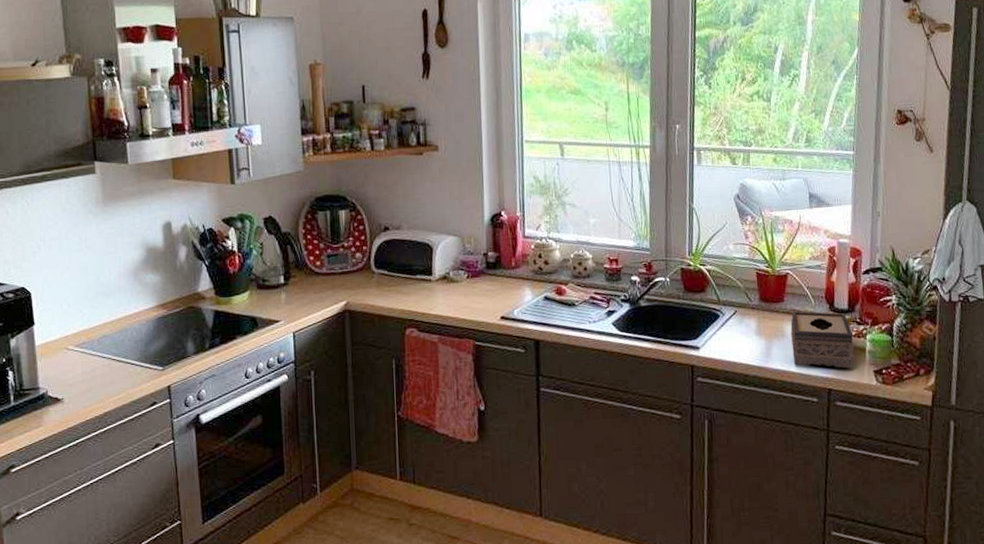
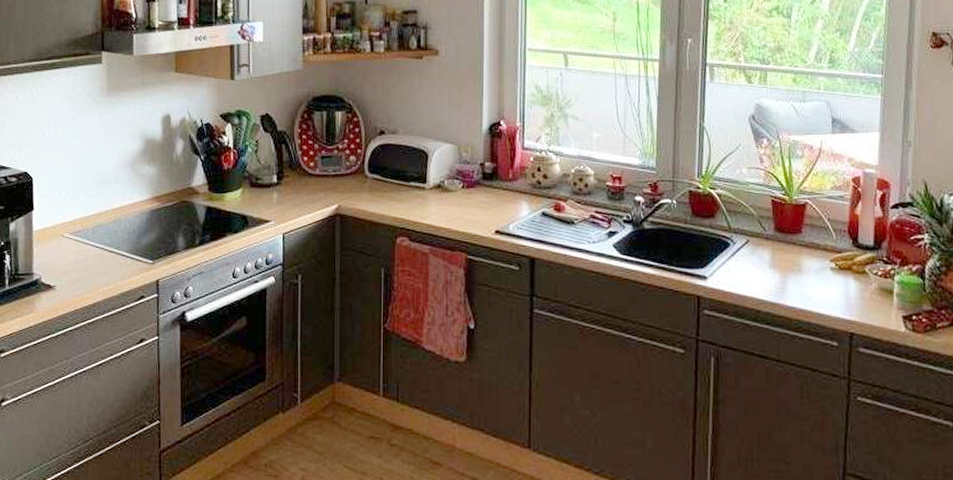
tissue box: present [790,311,854,369] -> none [808,244,880,312]

